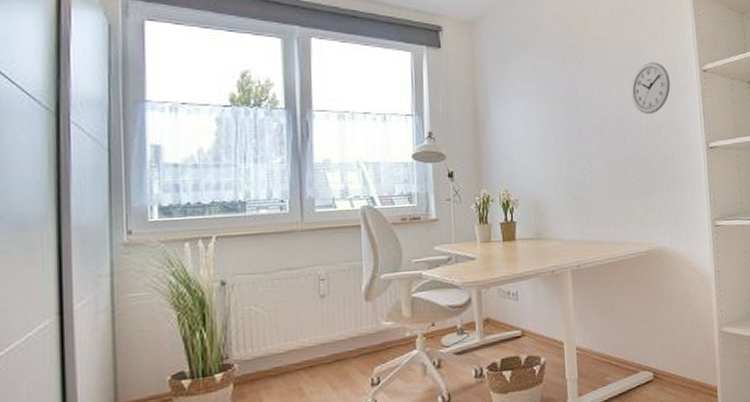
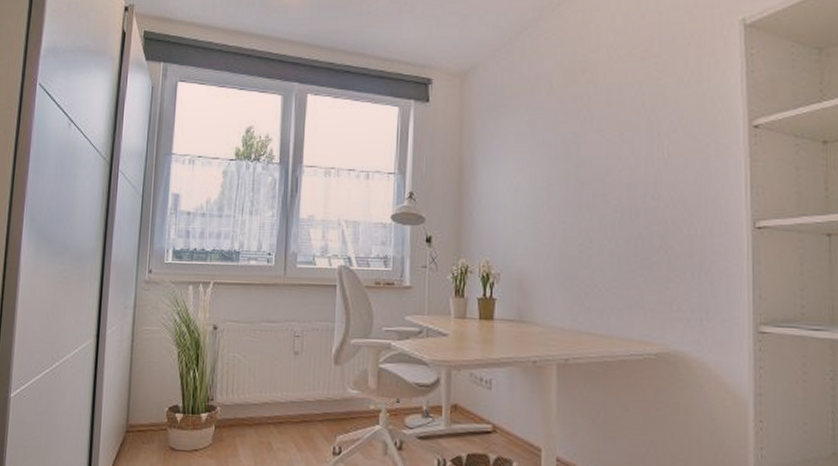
wall clock: present [631,62,670,114] -> none [649,116,704,181]

